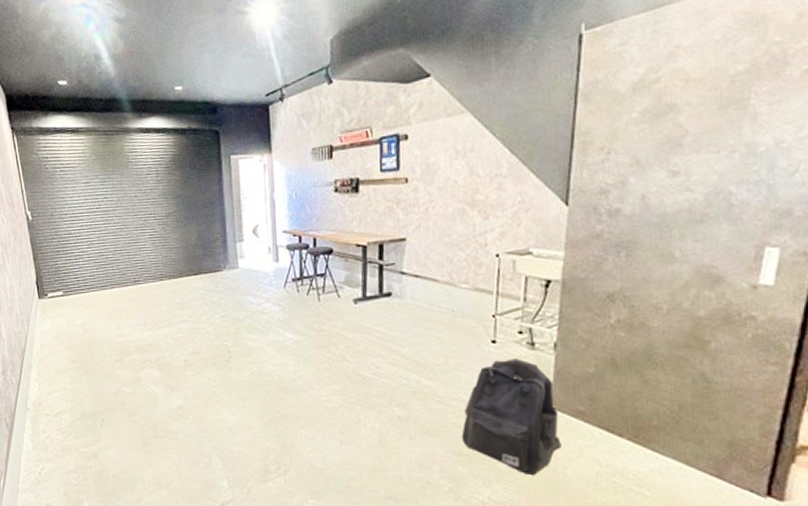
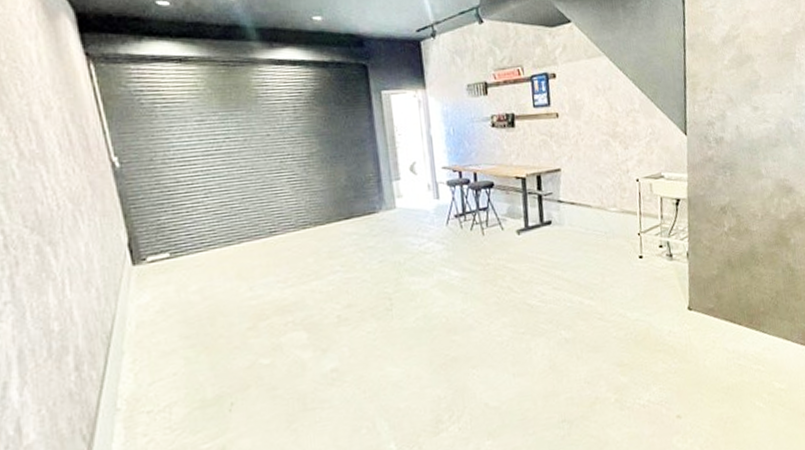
backpack: present [461,359,562,475] -> none [621,269,700,373]

